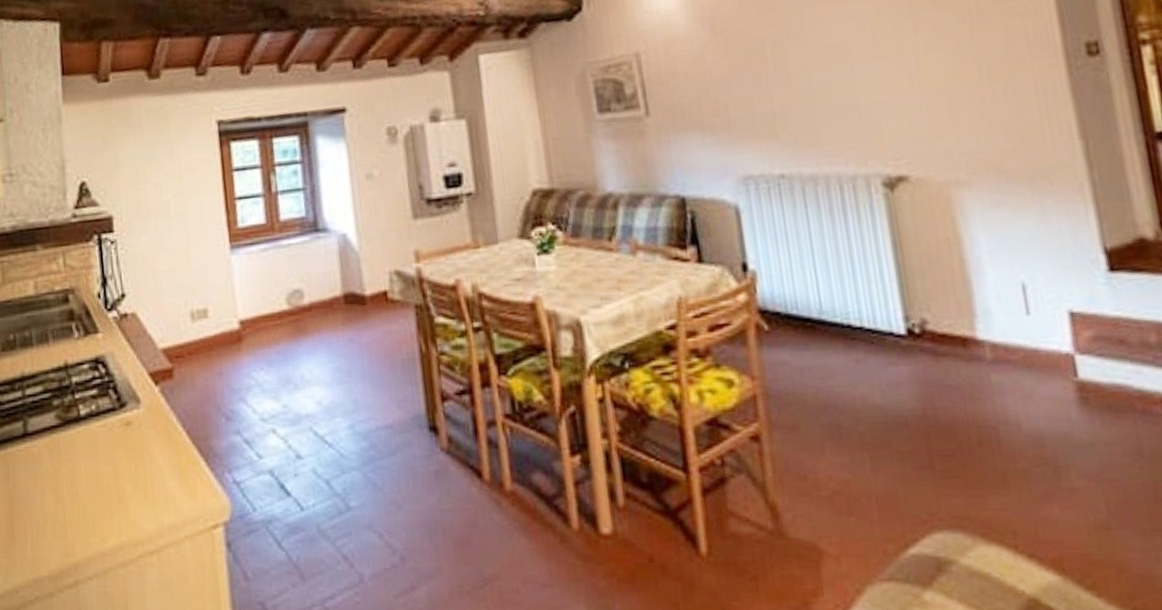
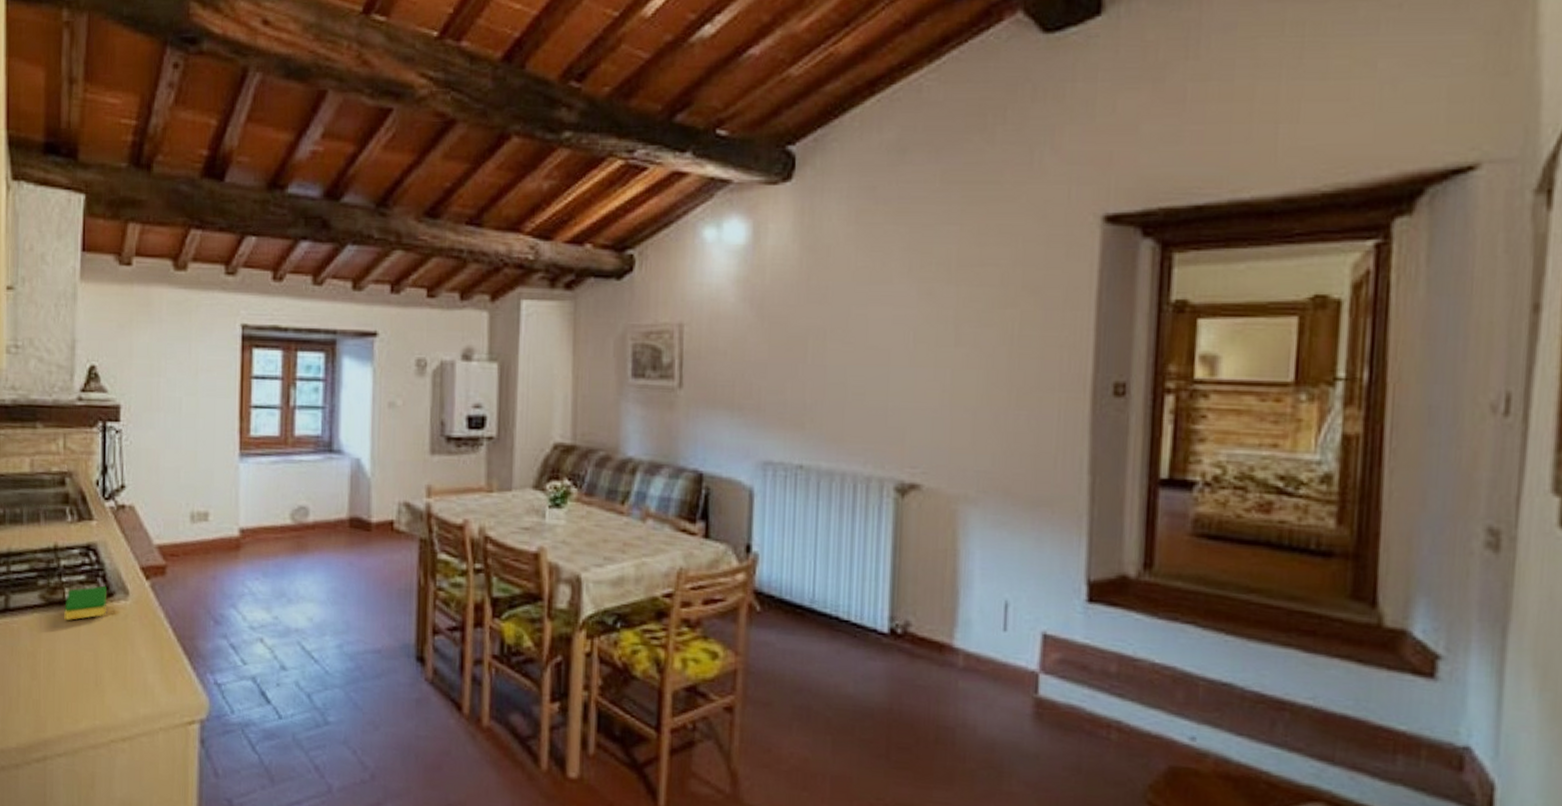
dish sponge: none [80,397,121,437] -> present [64,585,107,620]

